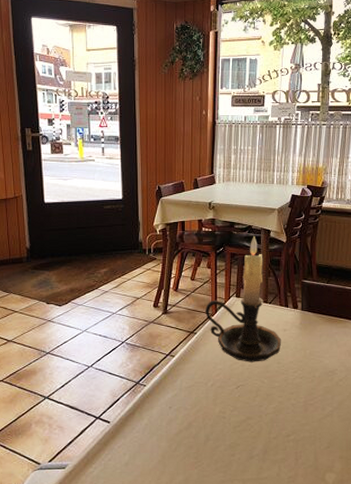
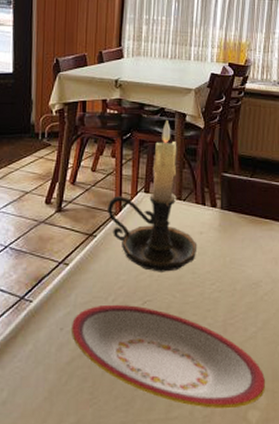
plate: none [178,388,341,472] -> present [70,304,266,409]

